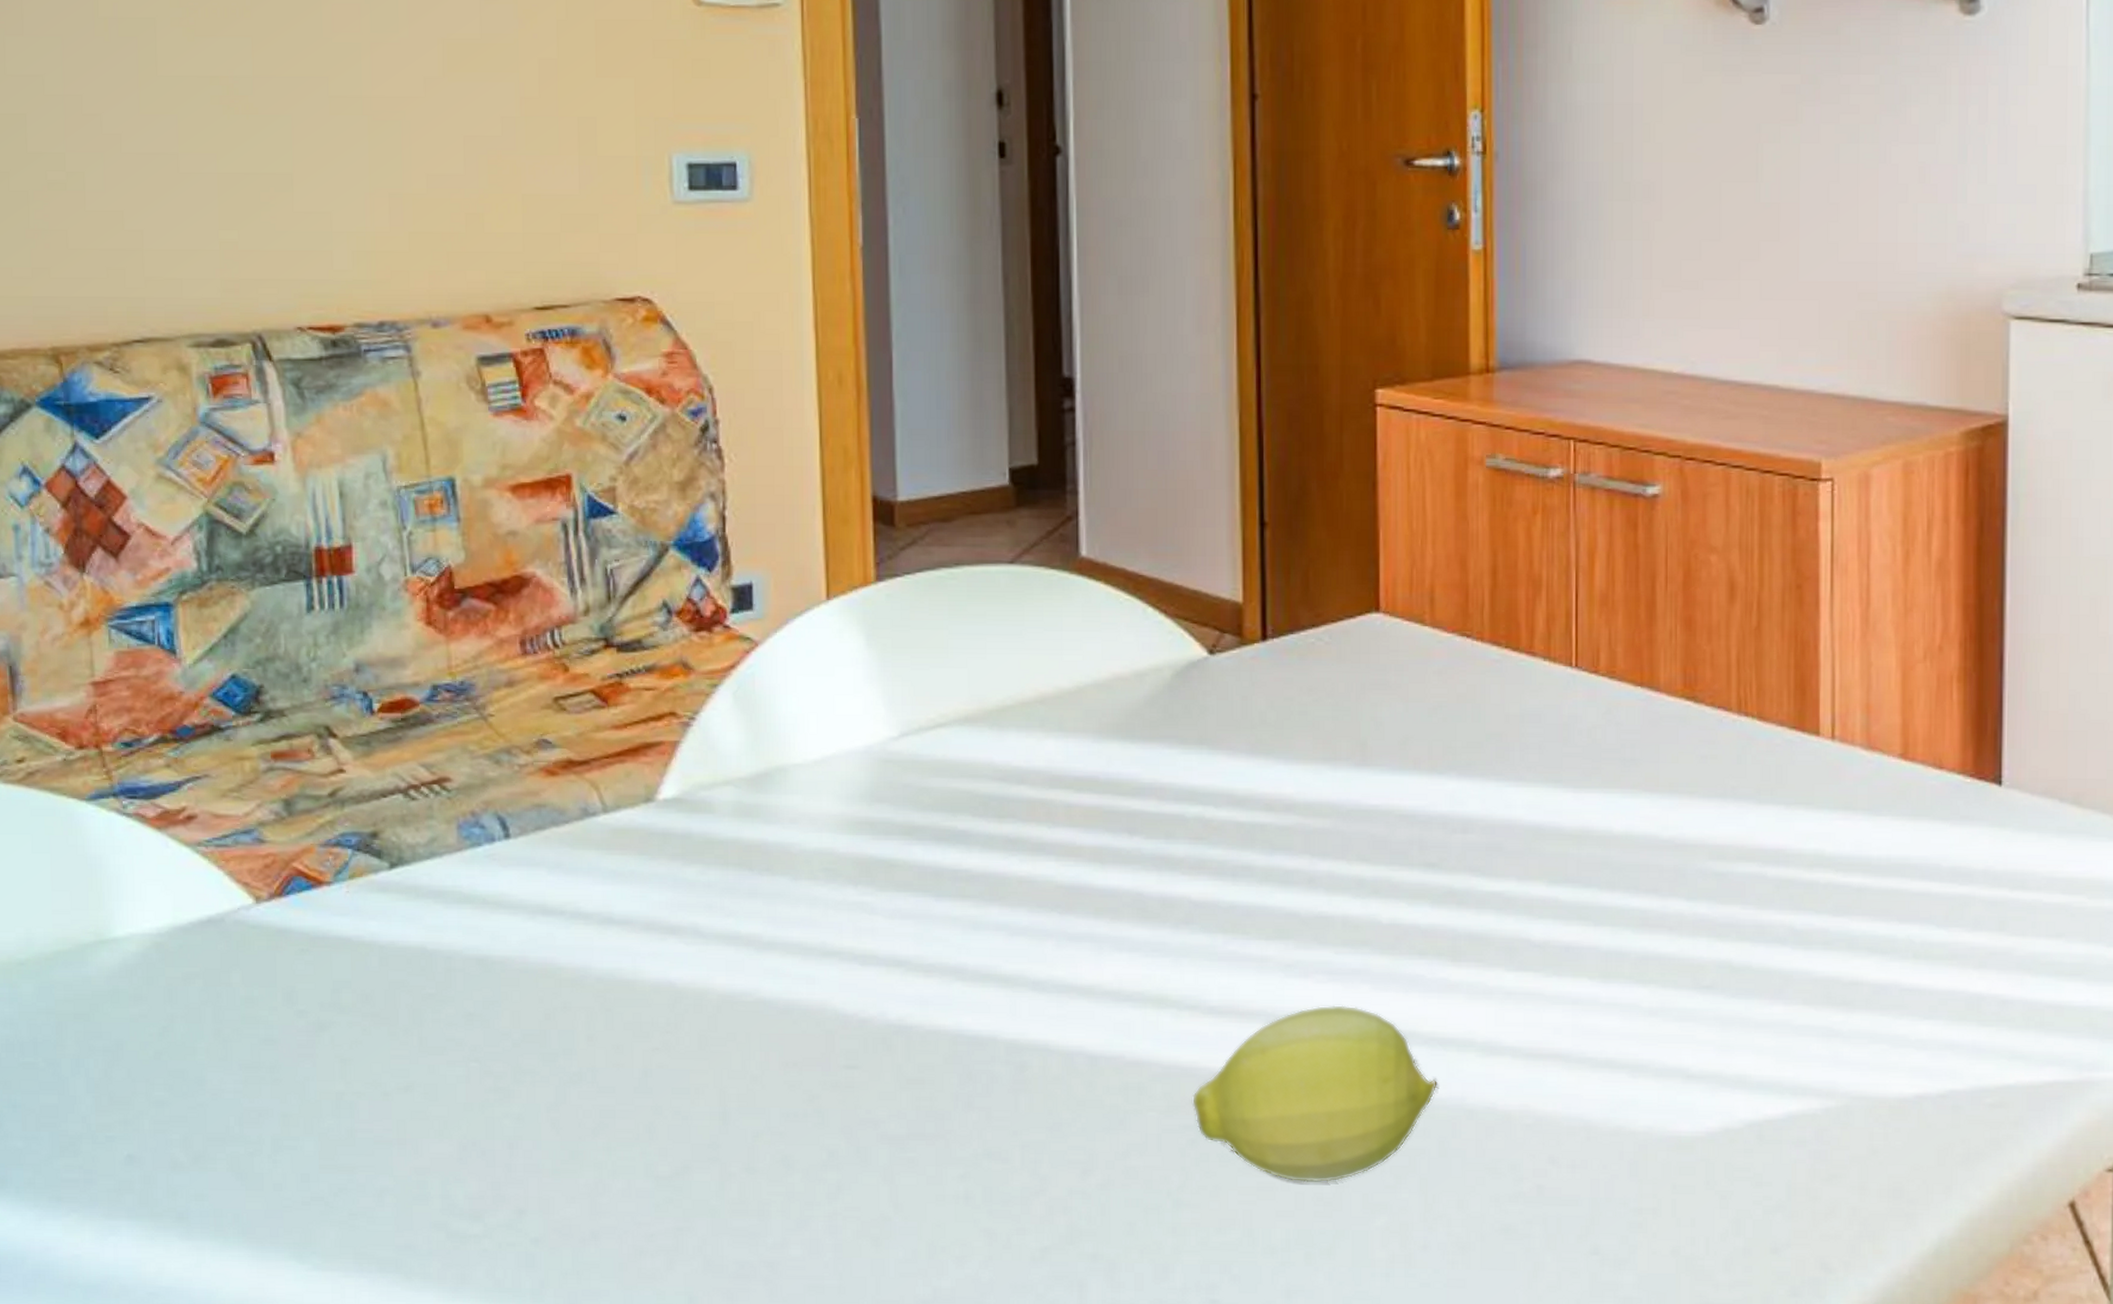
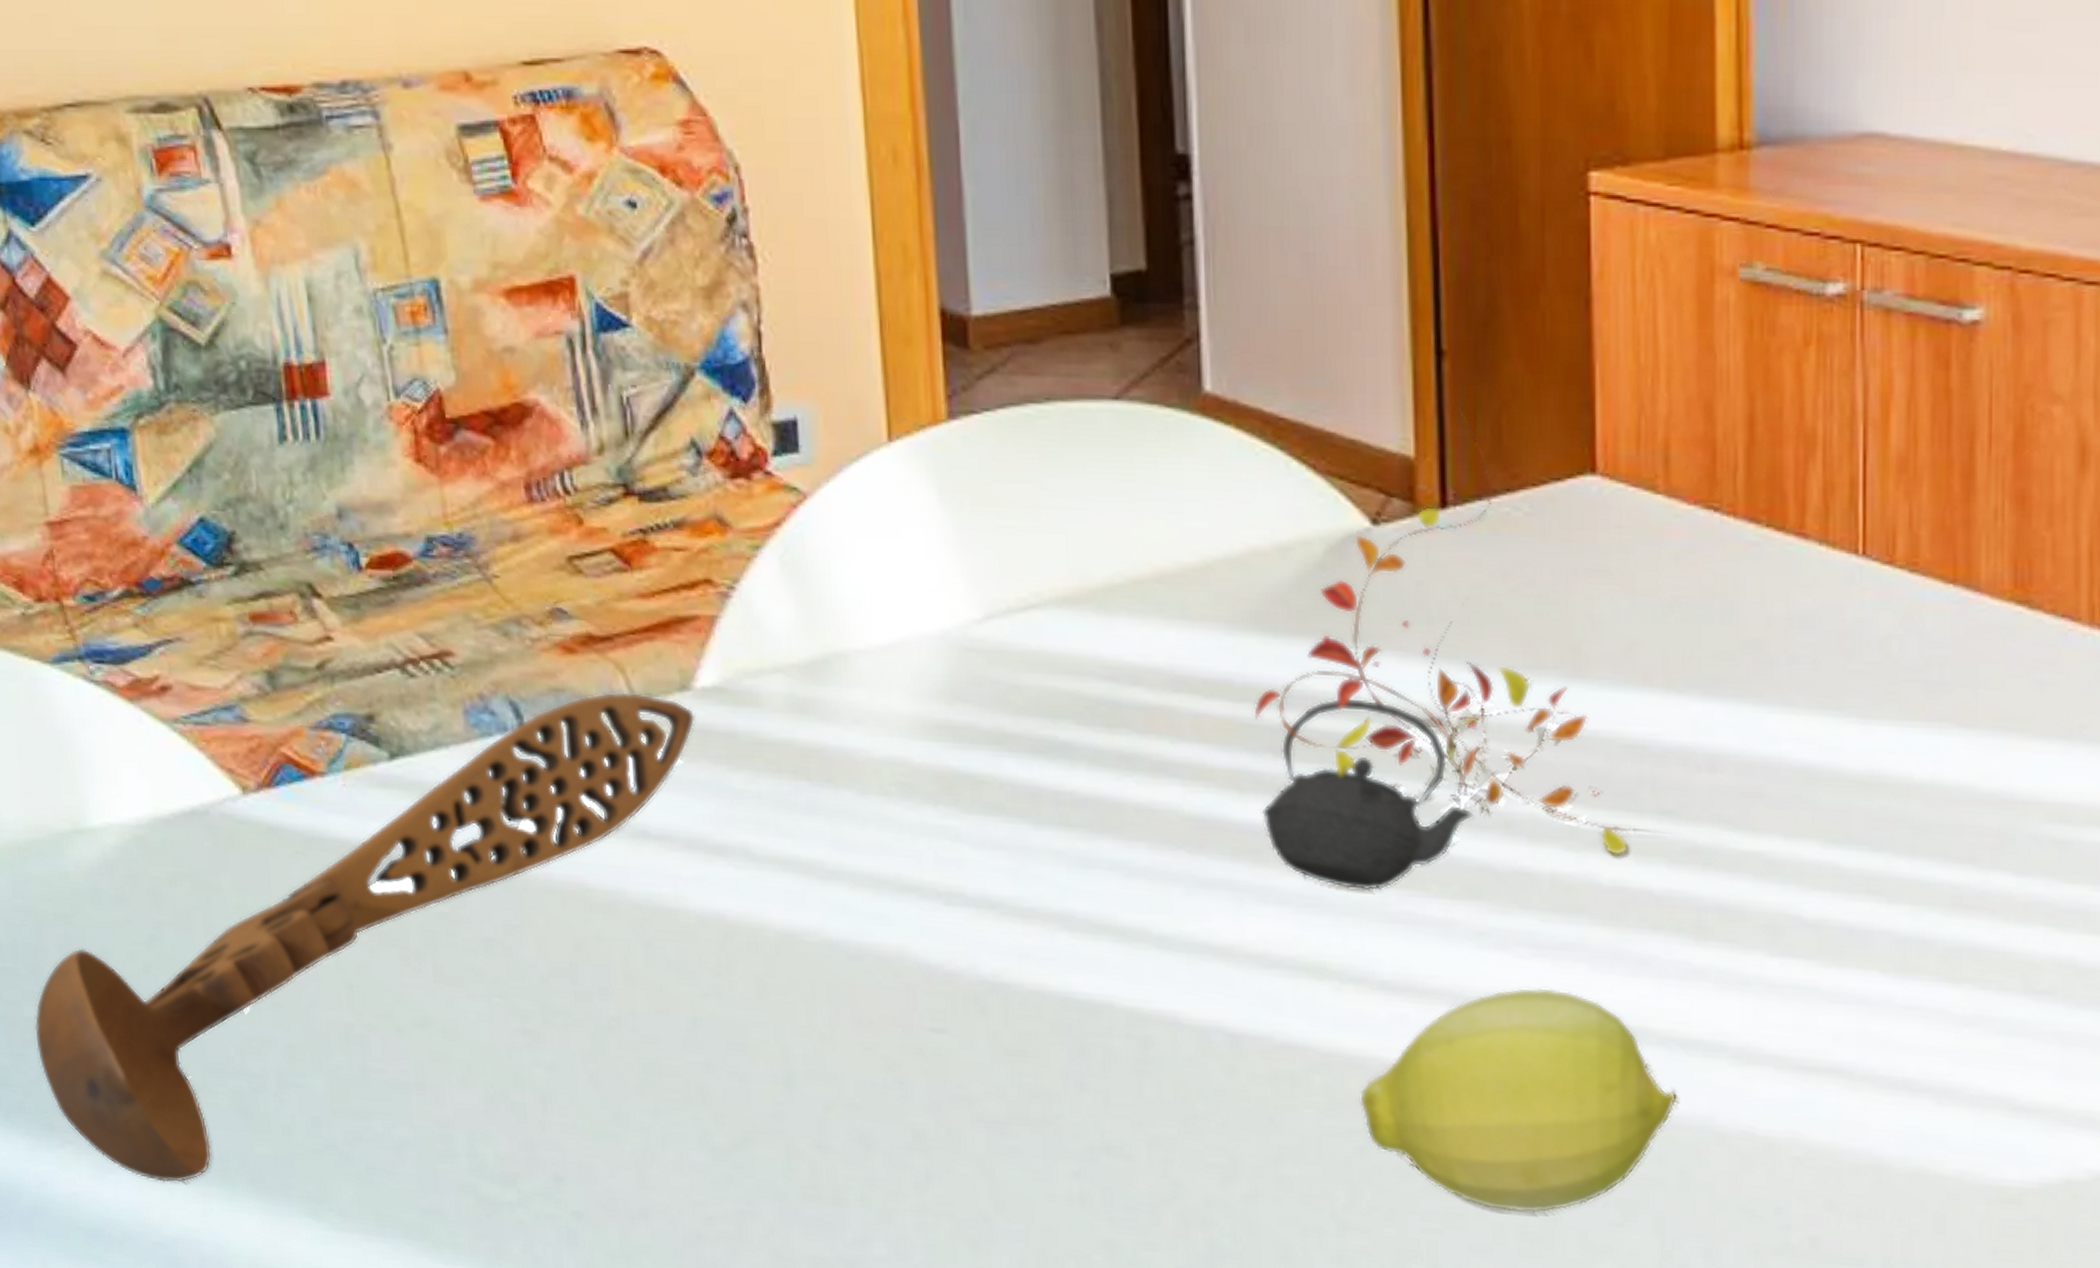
wooden spoon: none [49,805,657,1240] -> present [34,692,696,1184]
teapot: none [1114,555,1423,937] -> present [1254,394,1657,891]

